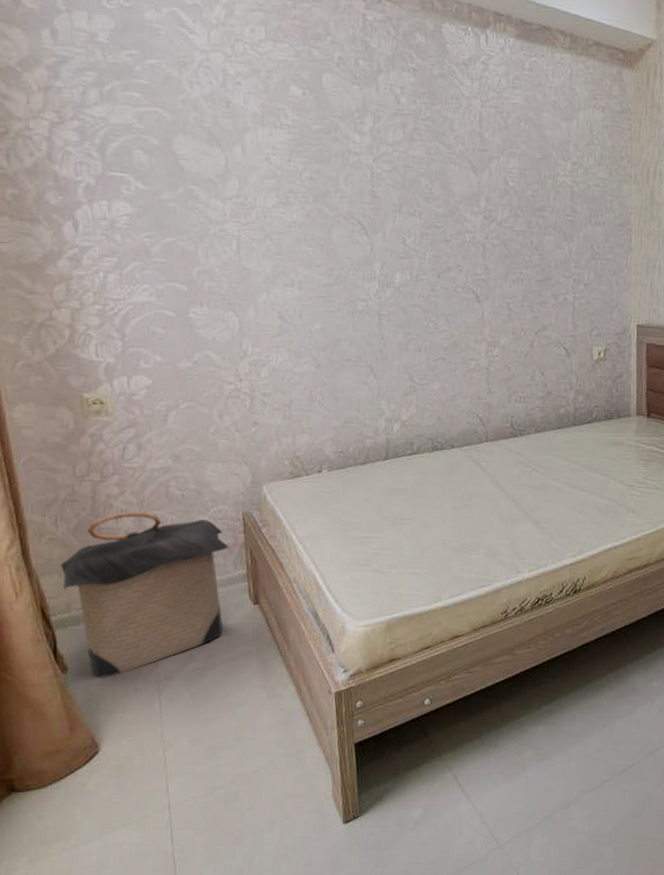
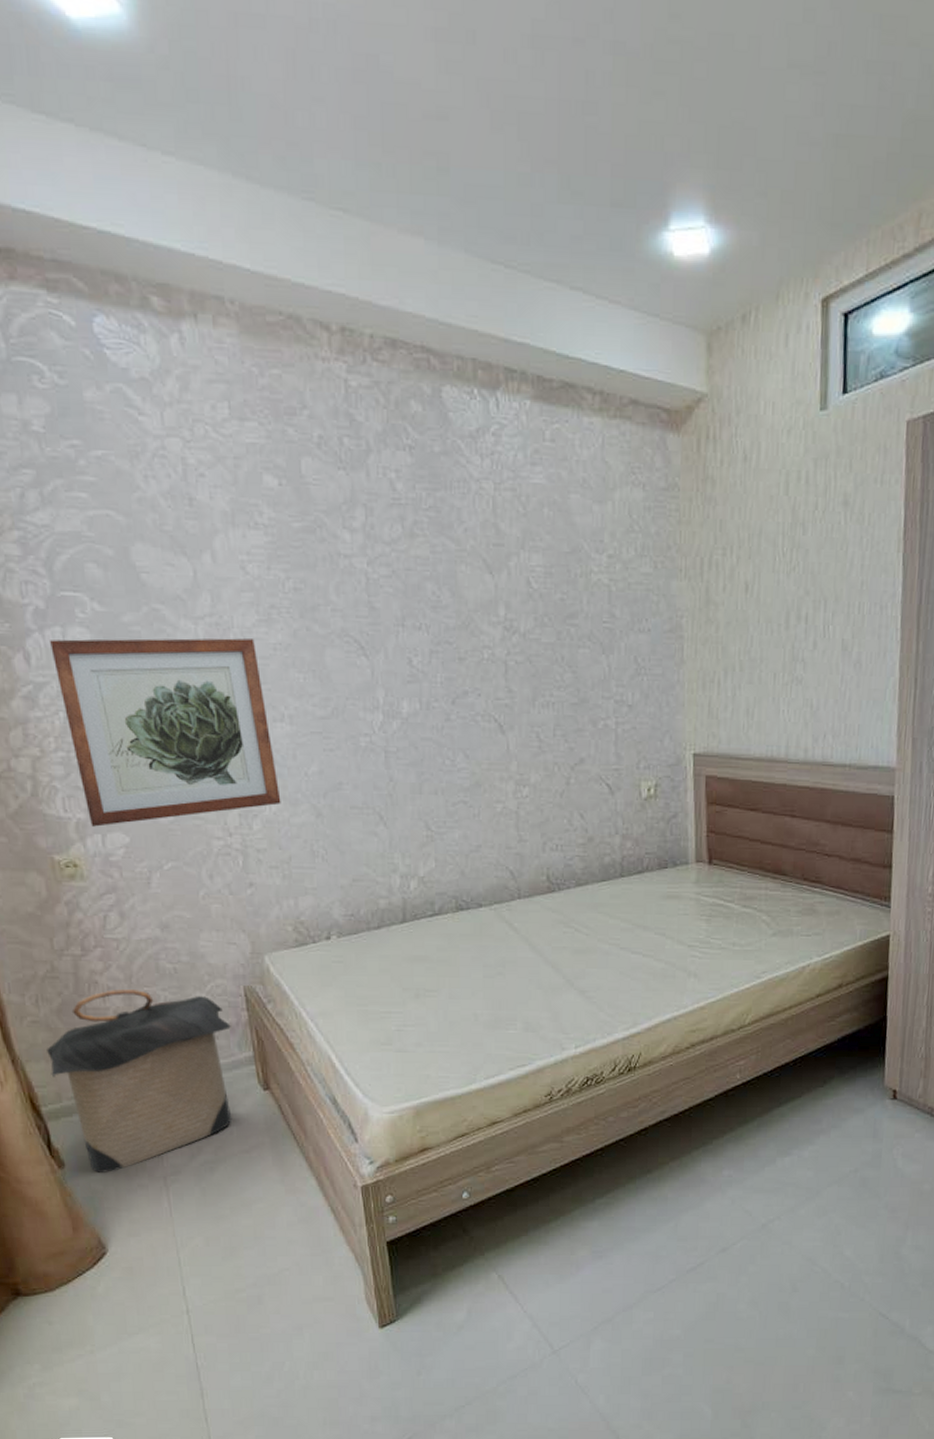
wall art: none [97,211,287,370] -> present [50,638,281,827]

